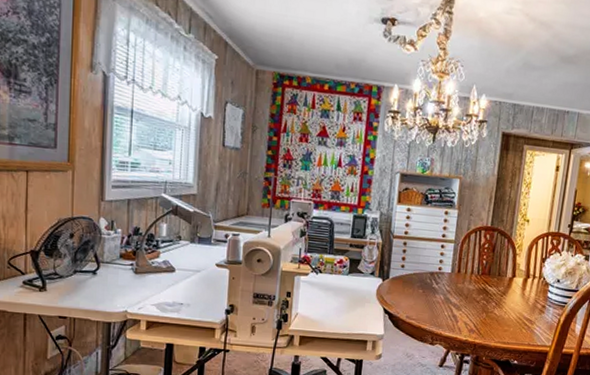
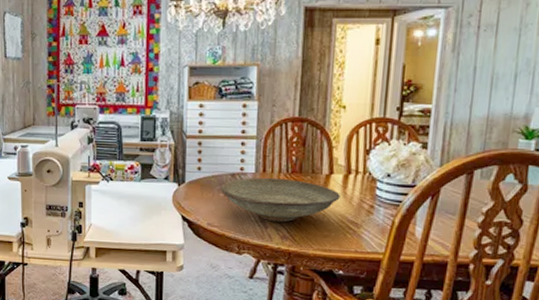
decorative bowl: none [420,277,520,318] -> present [221,177,340,223]

